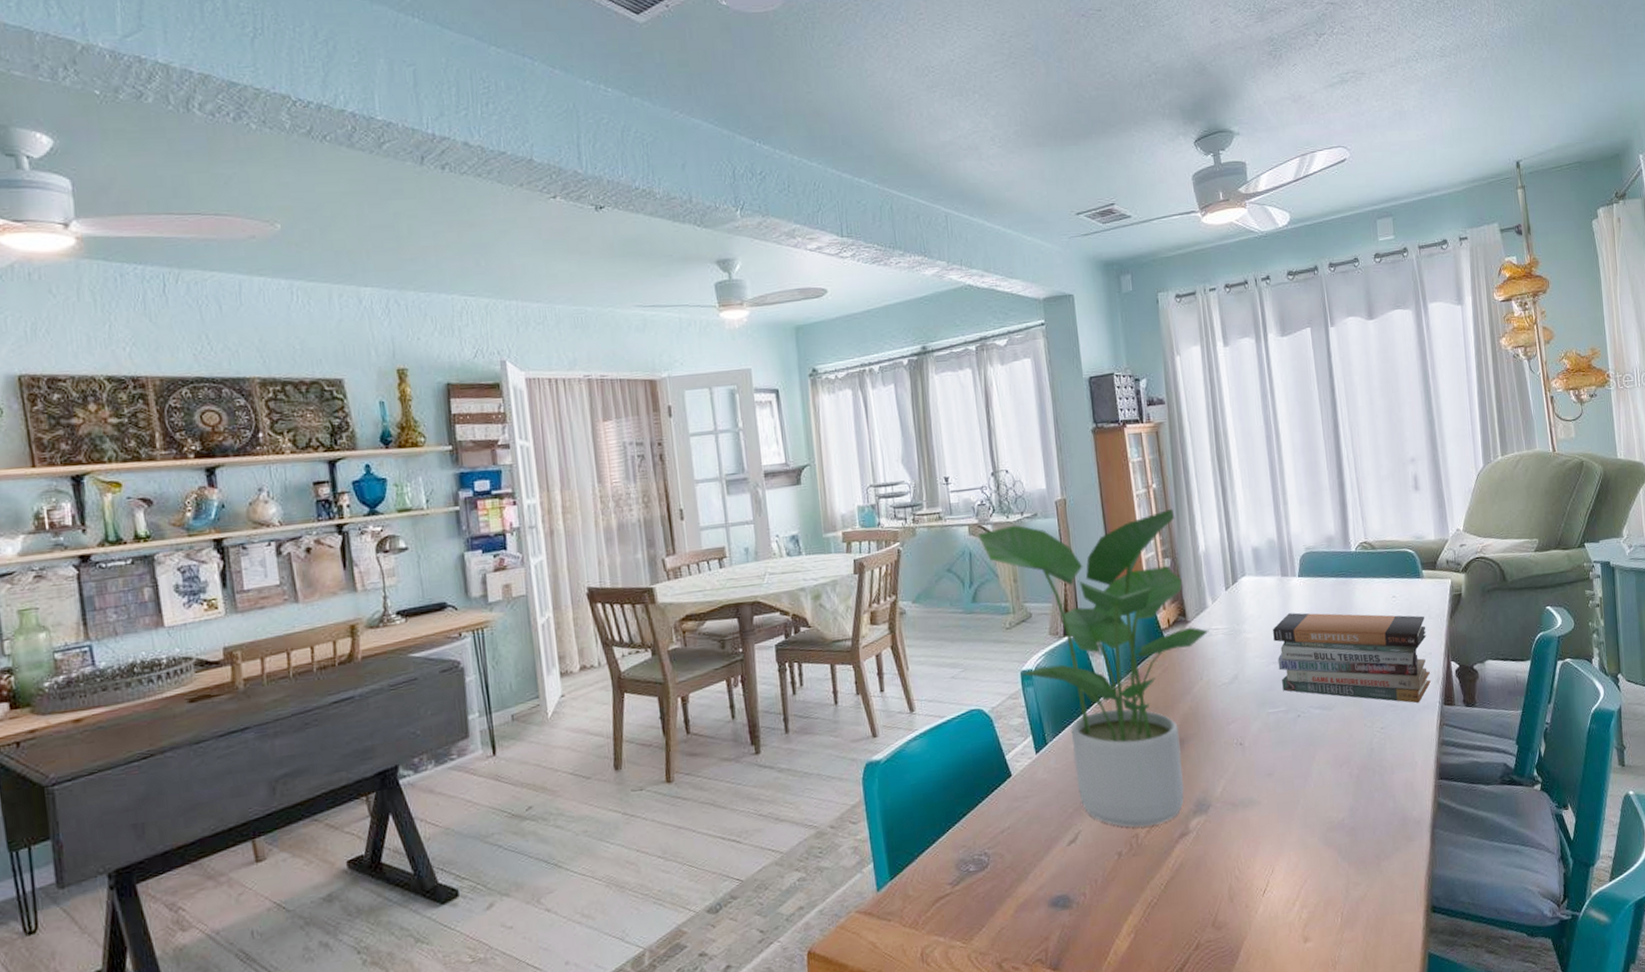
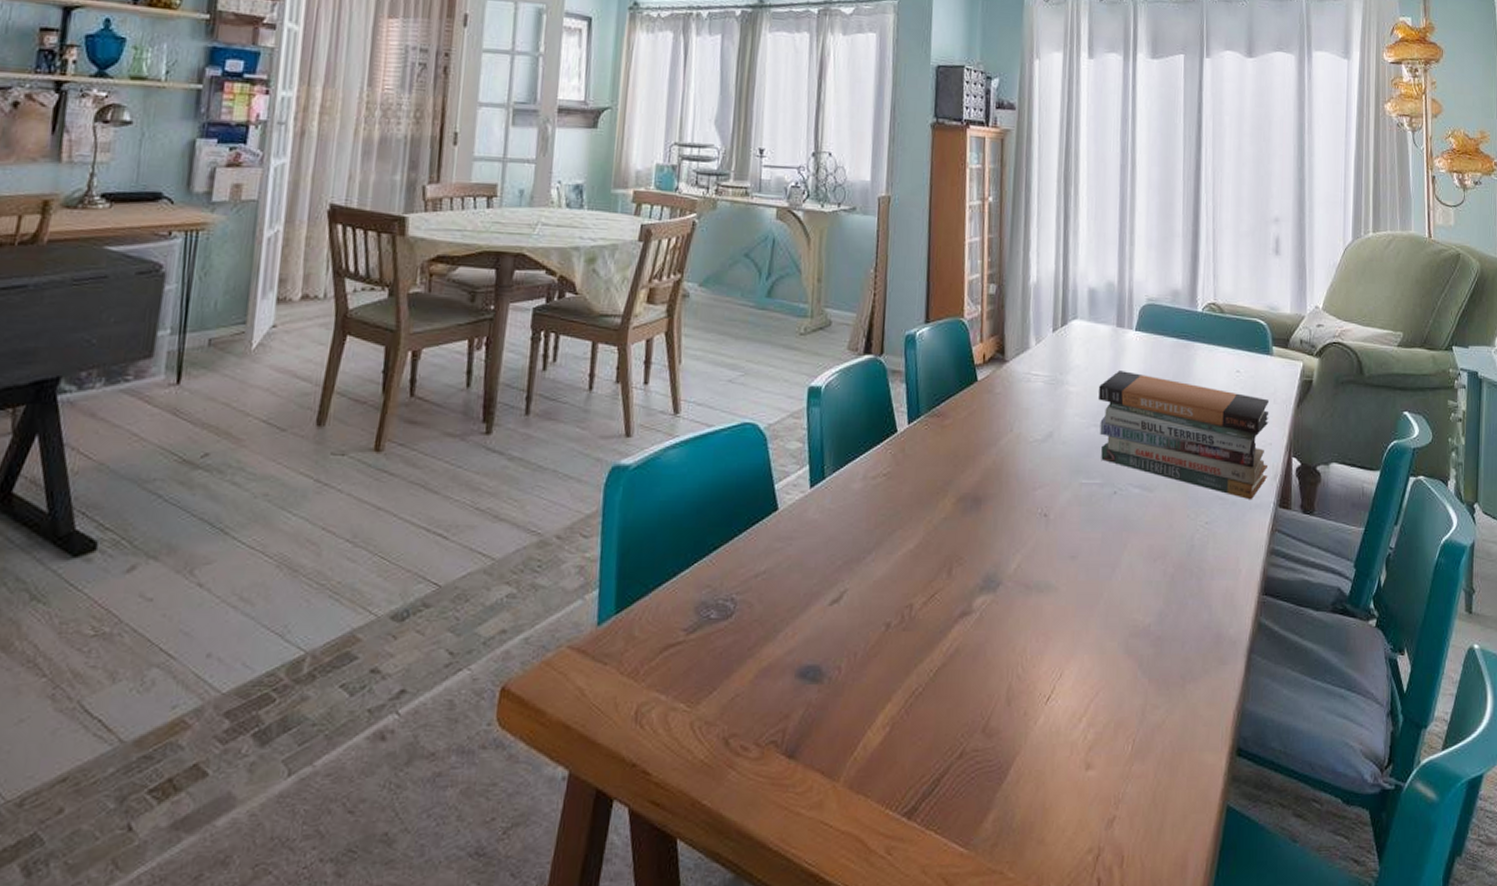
potted plant: present [977,508,1209,828] -> none [785,216,1028,598]

